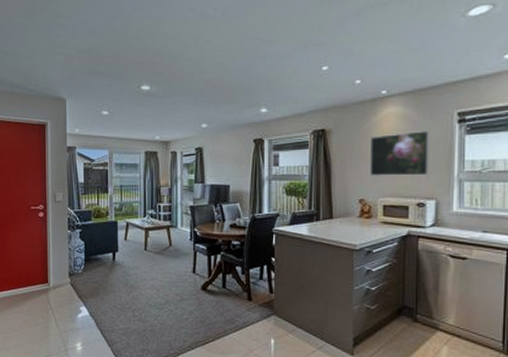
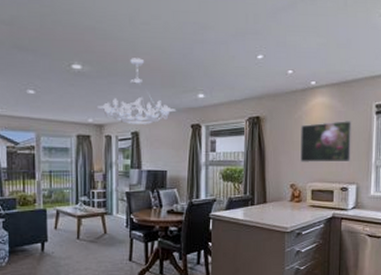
chandelier: none [164,76,238,140] -> present [98,58,176,124]

